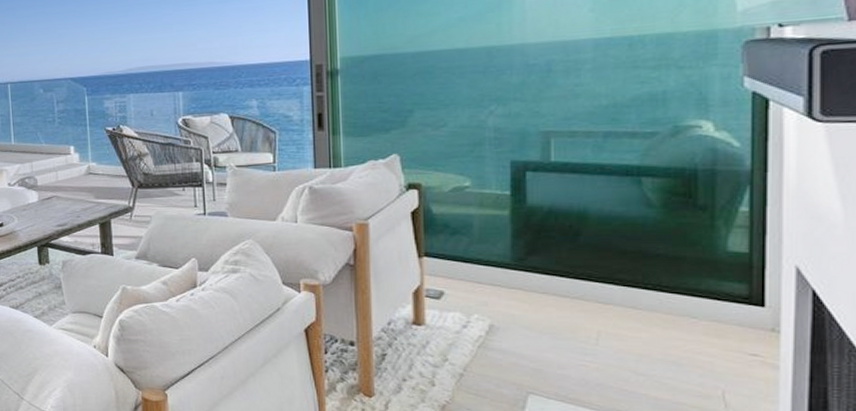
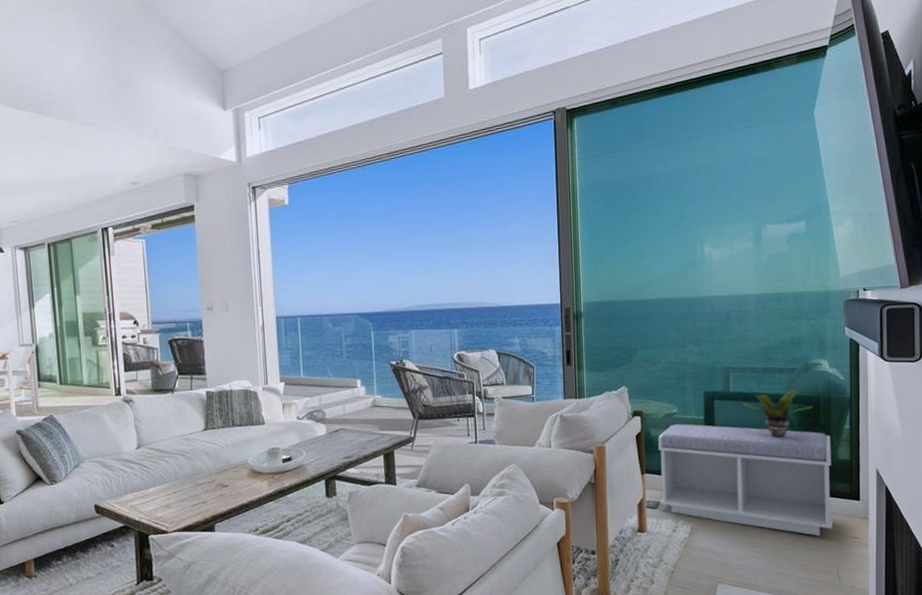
bench: none [441,200,716,348] -> present [657,424,832,536]
potted plant: none [570,159,685,220] -> present [743,390,812,437]

